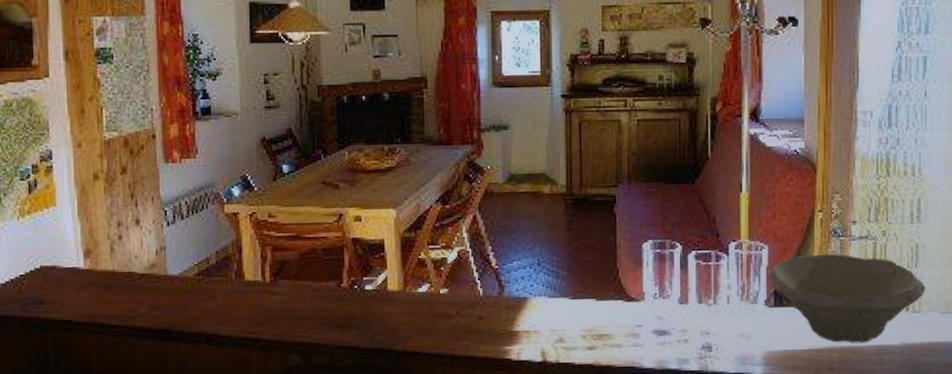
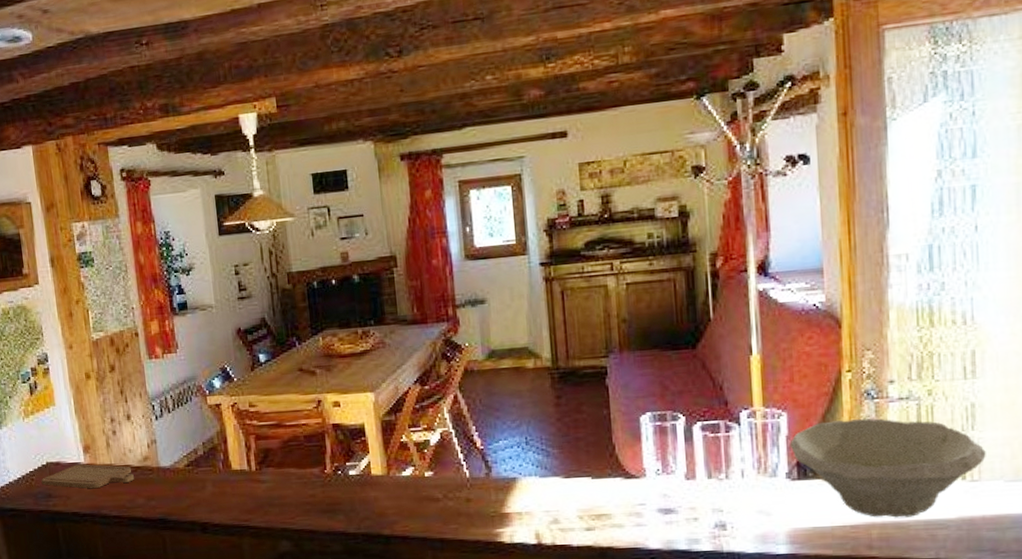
chopping board: none [32,269,138,296] -> present [41,464,134,489]

